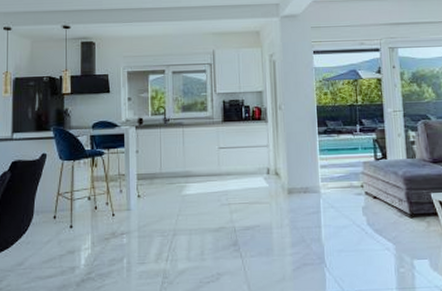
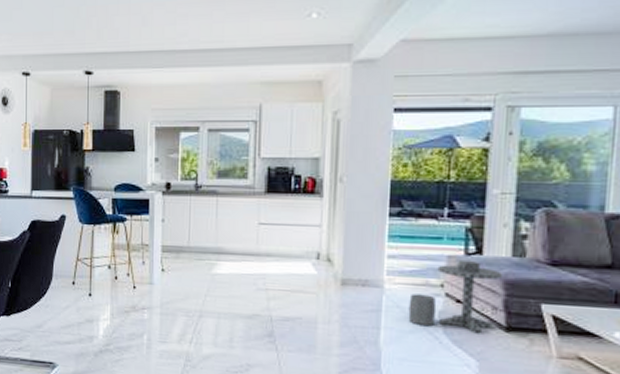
side table: none [340,164,403,222] -> present [408,259,504,334]

